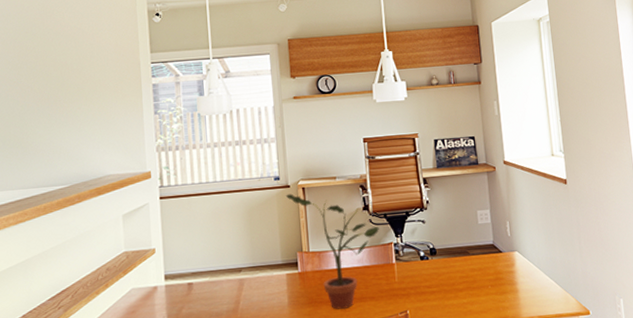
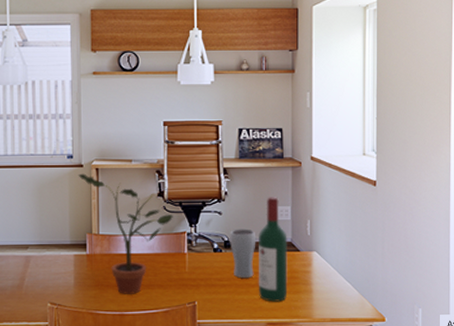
drinking glass: none [434,234,461,284] -> present [230,228,256,279]
wine bottle: none [462,202,495,305] -> present [259,197,288,302]

